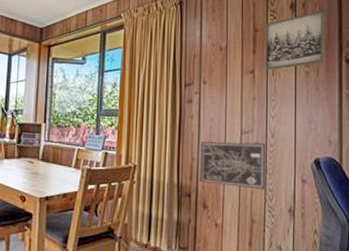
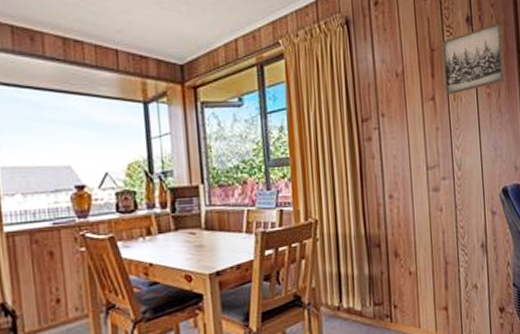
wall art: present [200,142,266,190] -> none [386,177,457,230]

